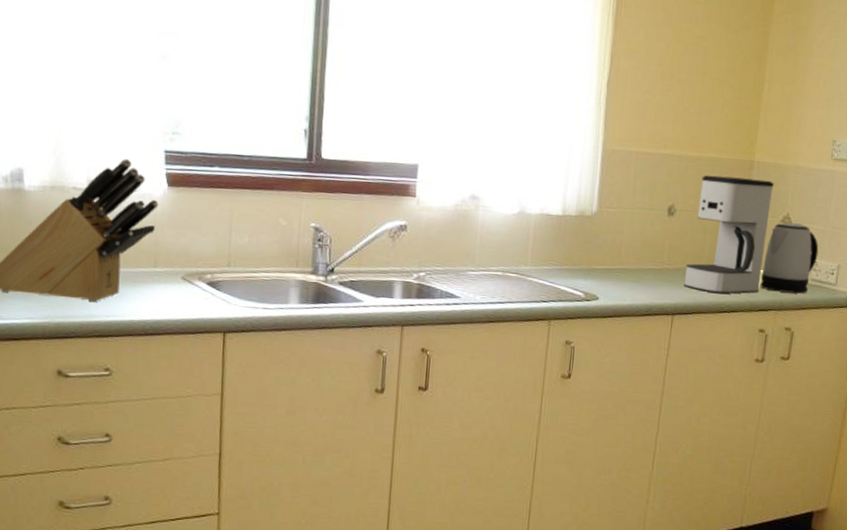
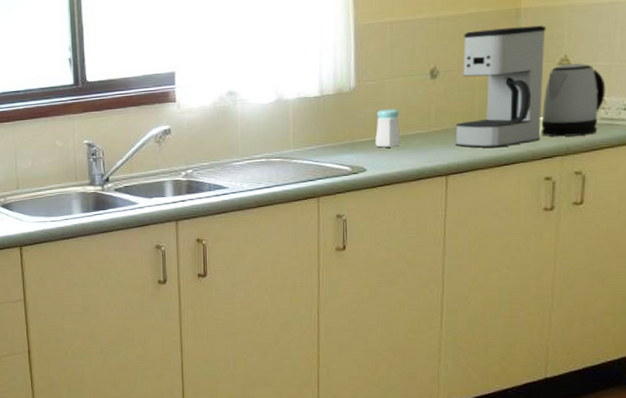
salt shaker: none [610,239,636,279] -> present [375,109,401,148]

